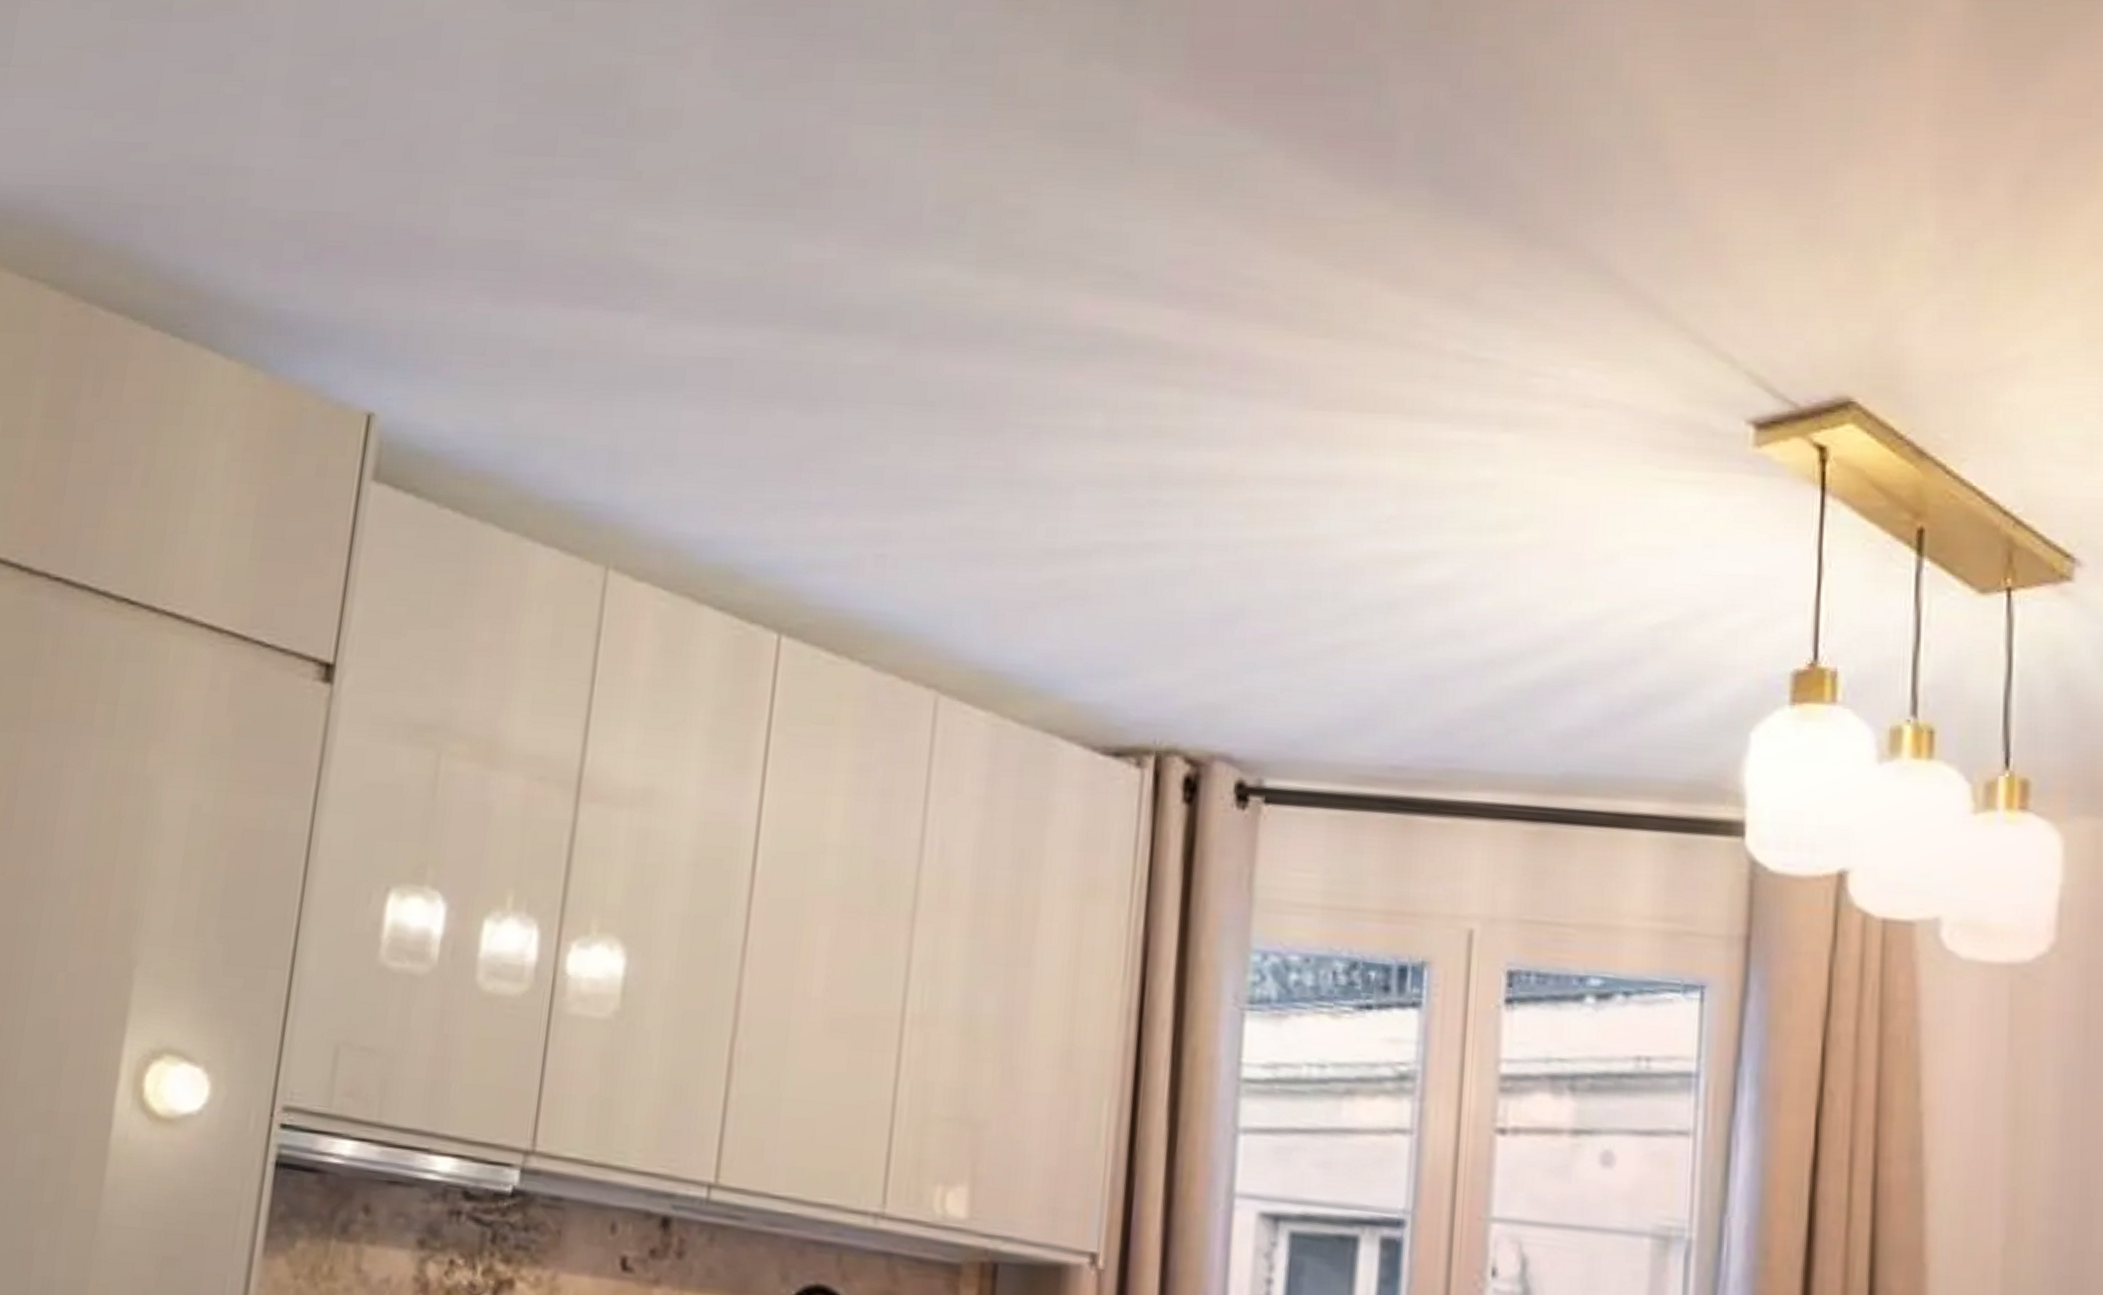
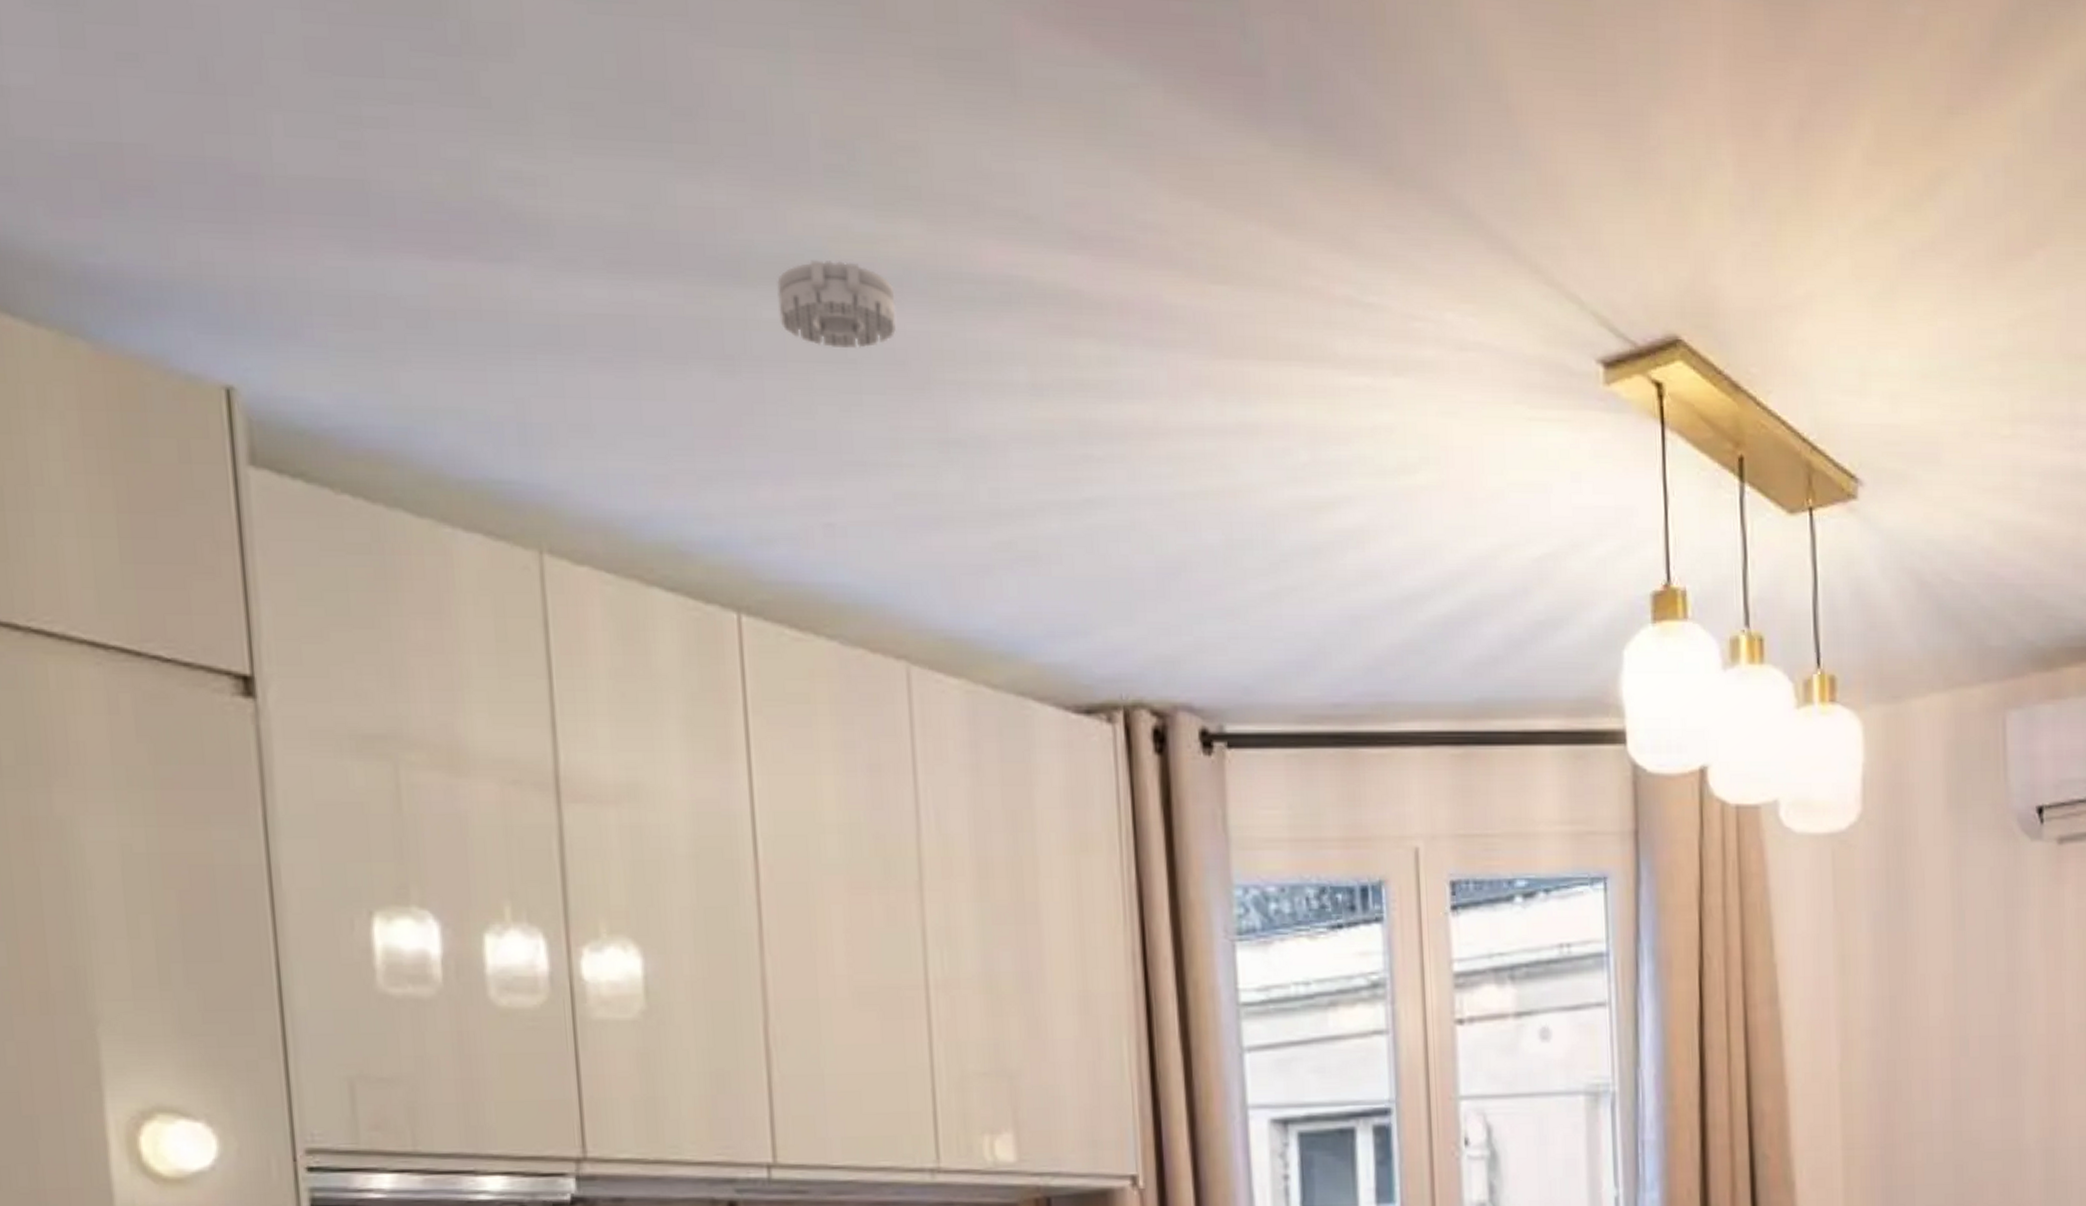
smoke detector: none [867,311,983,392] -> present [777,260,897,349]

